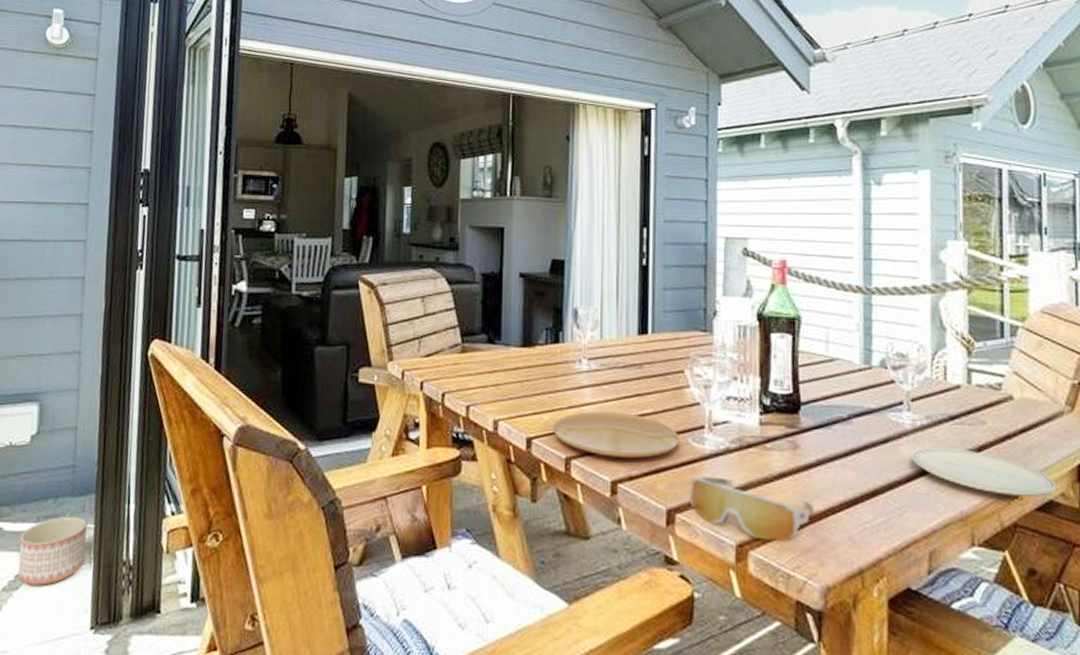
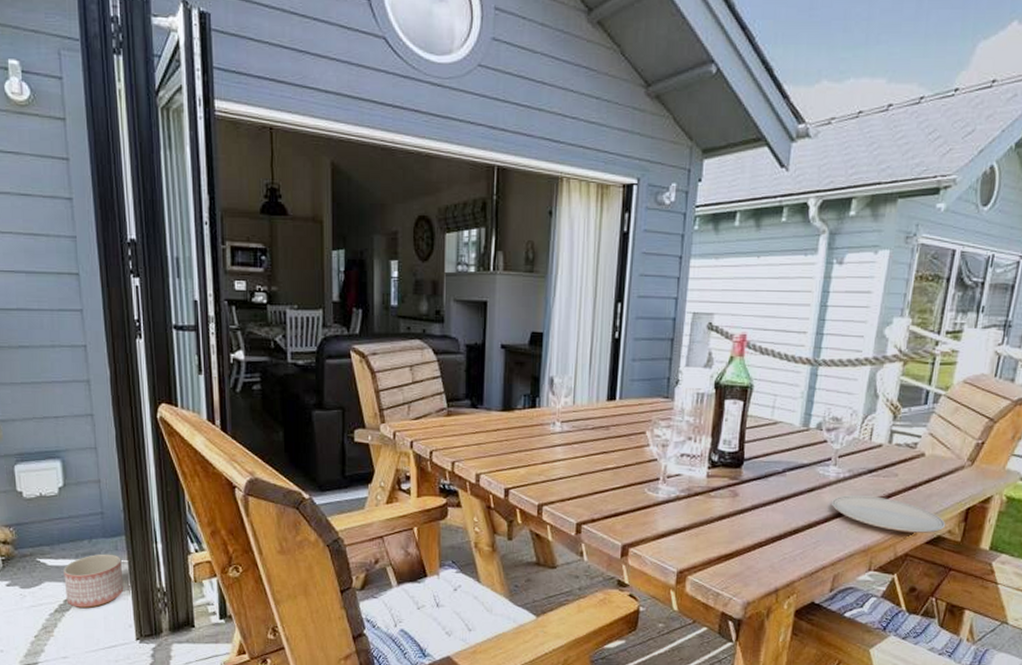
plate: present [552,411,679,458] -> none [528,466,637,504]
sunglasses: present [690,476,813,541] -> none [642,518,744,568]

